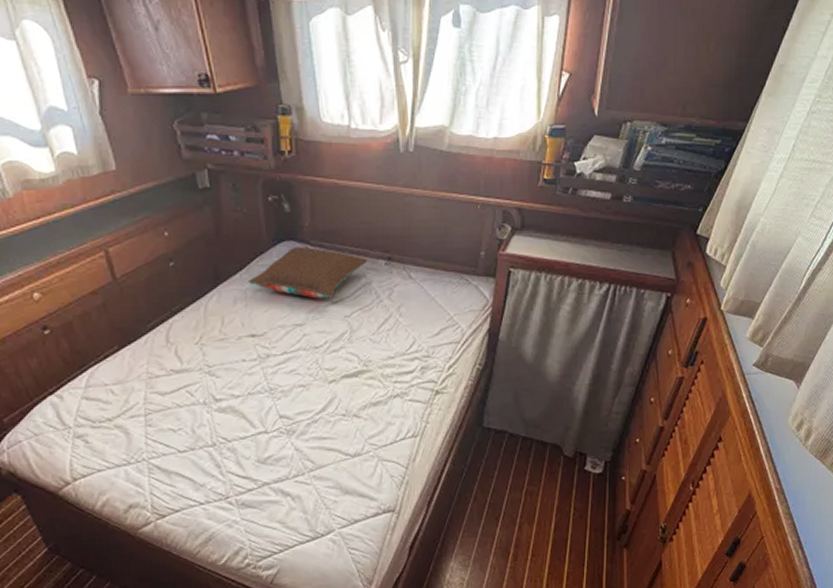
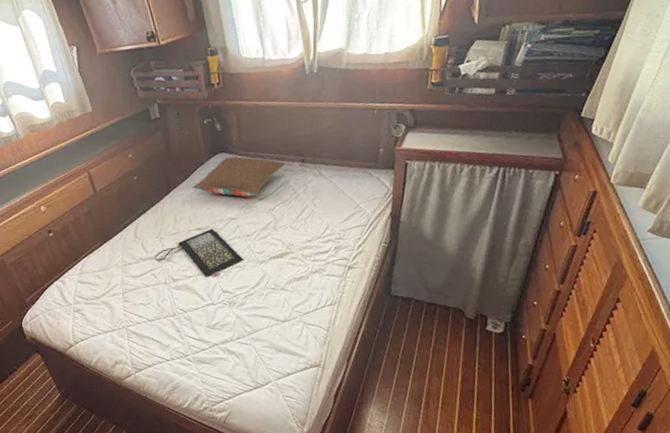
clutch bag: none [191,336,309,399] -> present [154,228,244,278]

